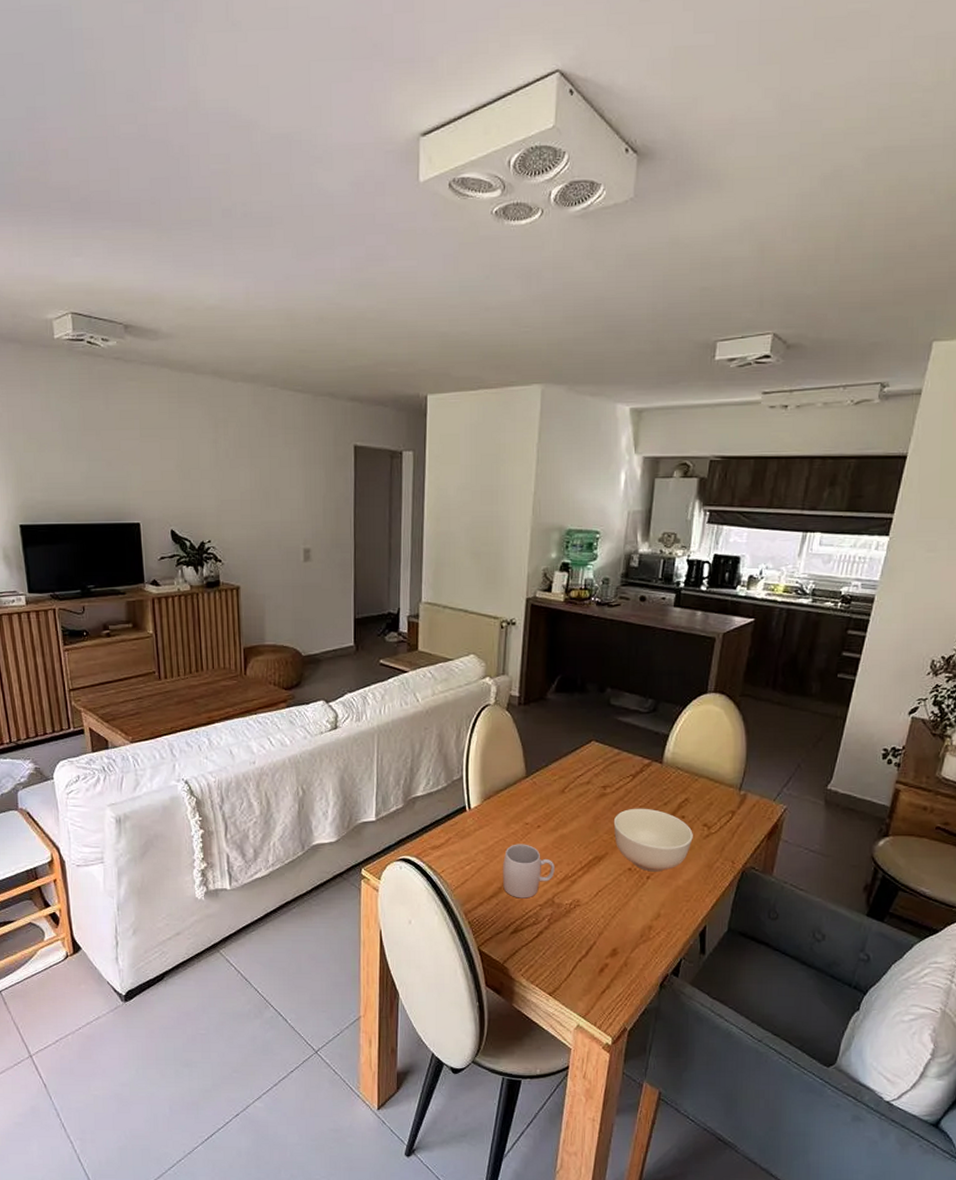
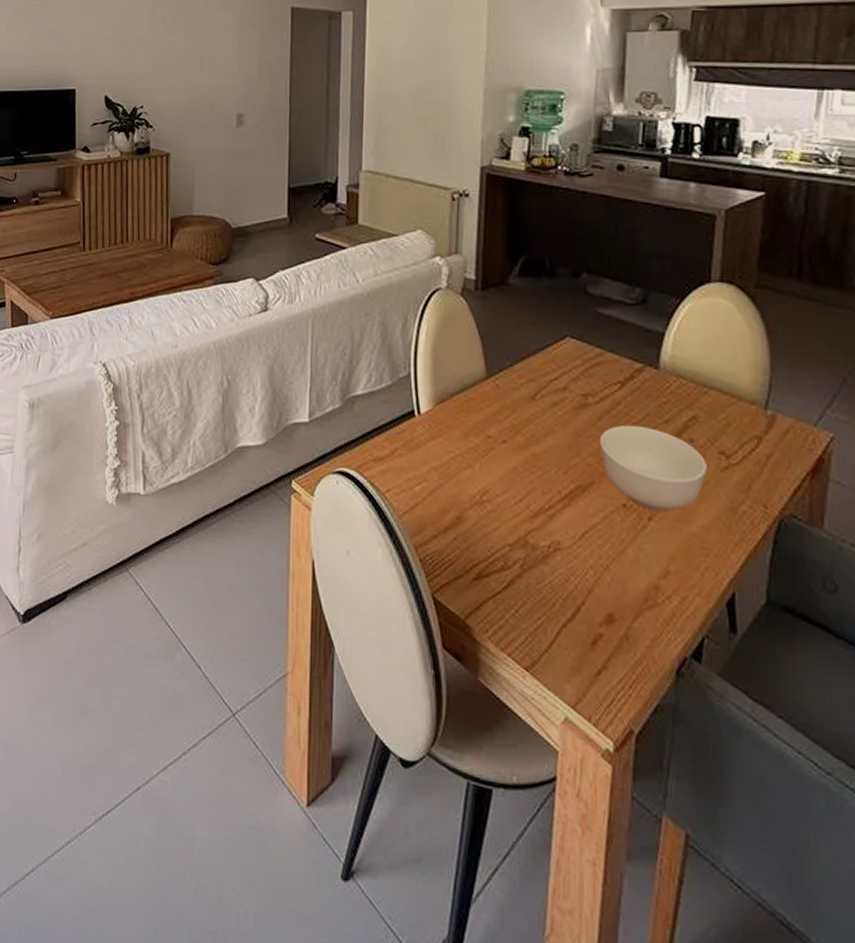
mug: present [502,844,555,899] -> none [460,462,527,535]

